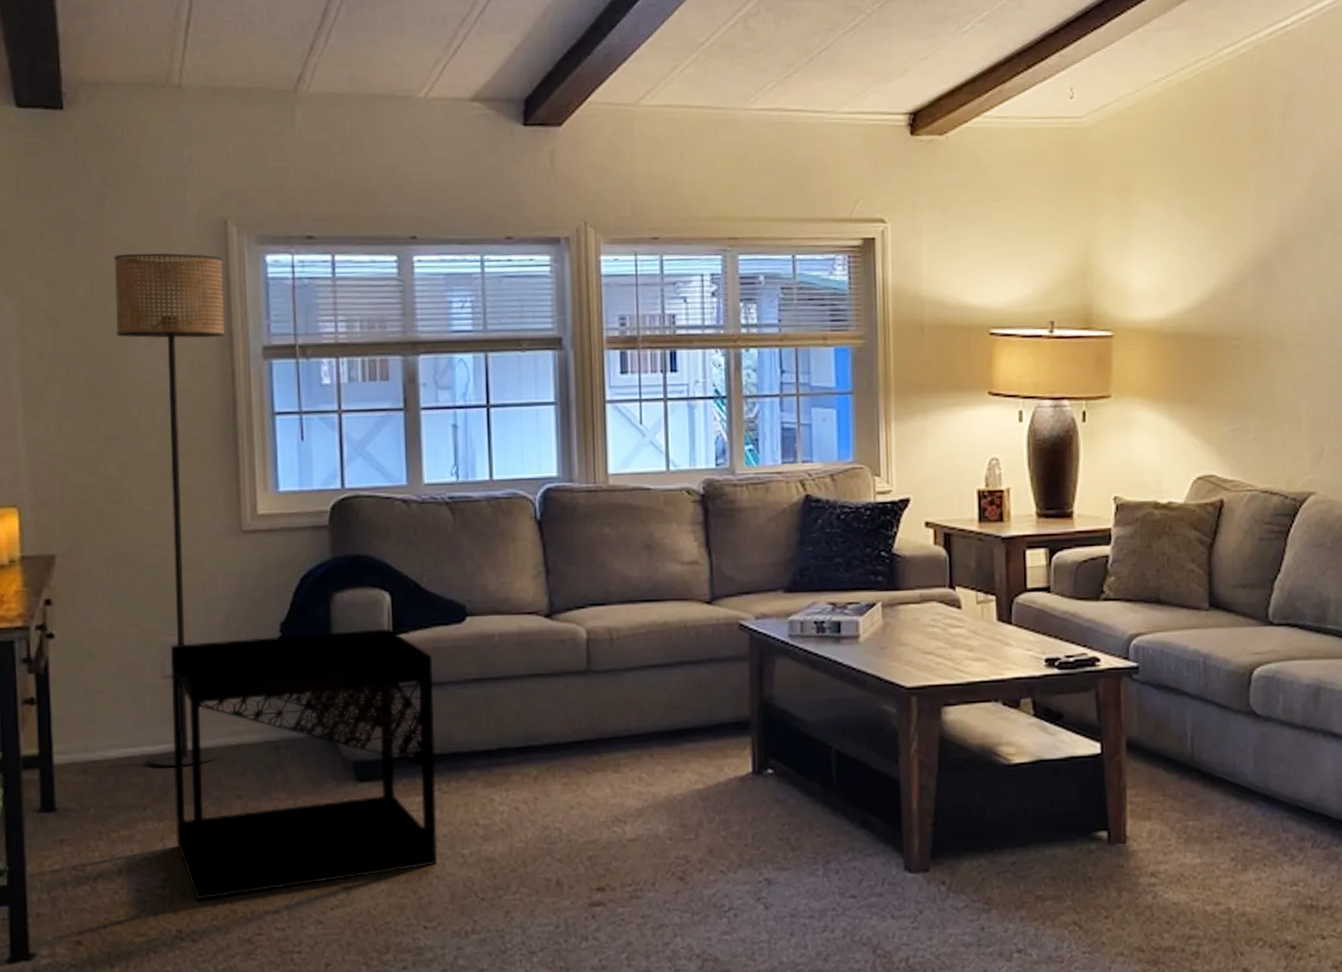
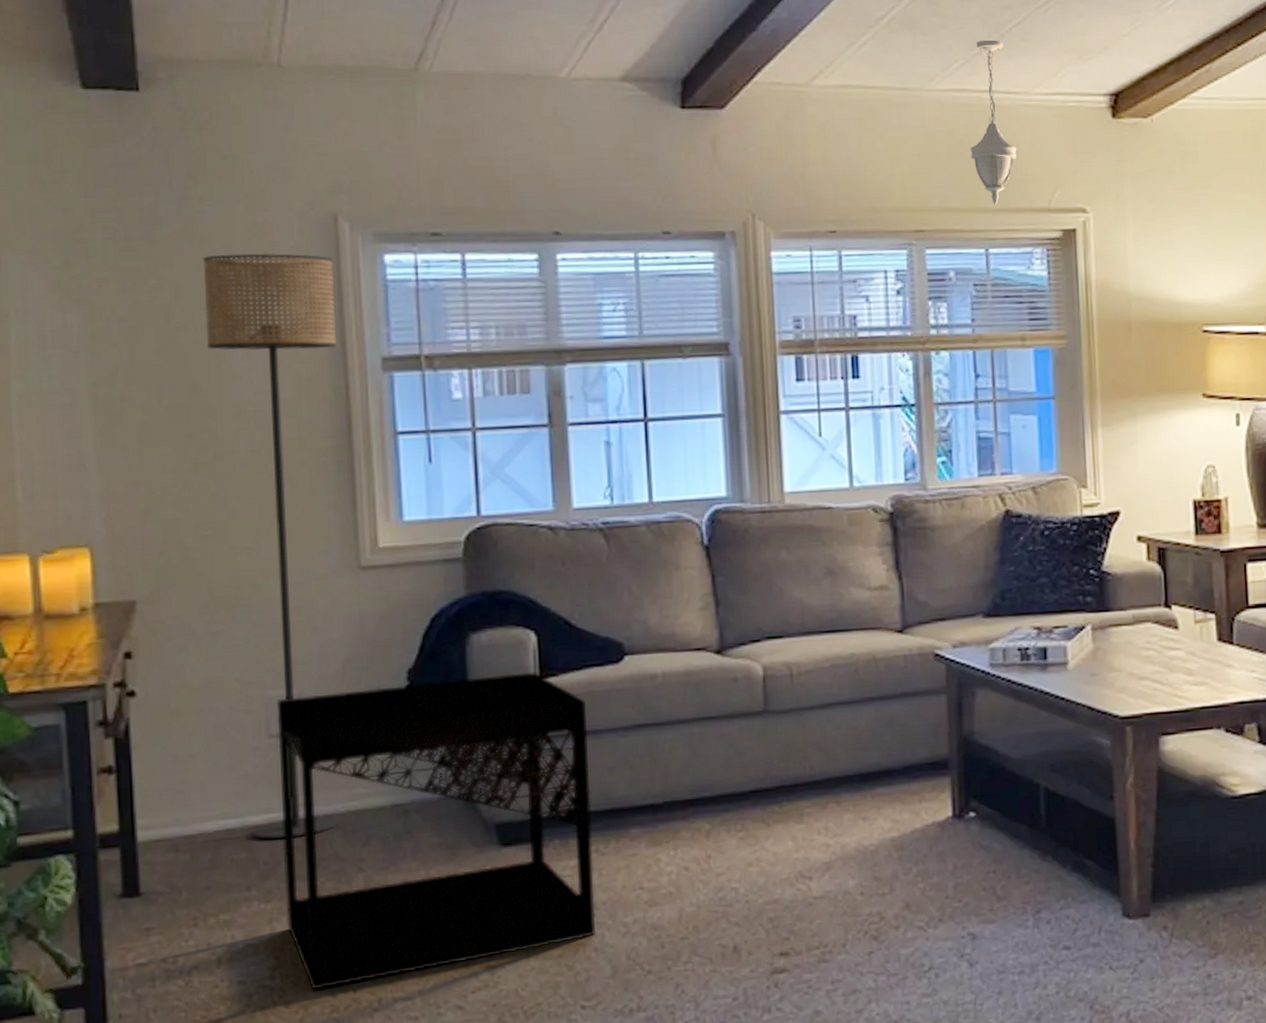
pendant light: none [780,63,823,216] -> present [970,39,1017,206]

